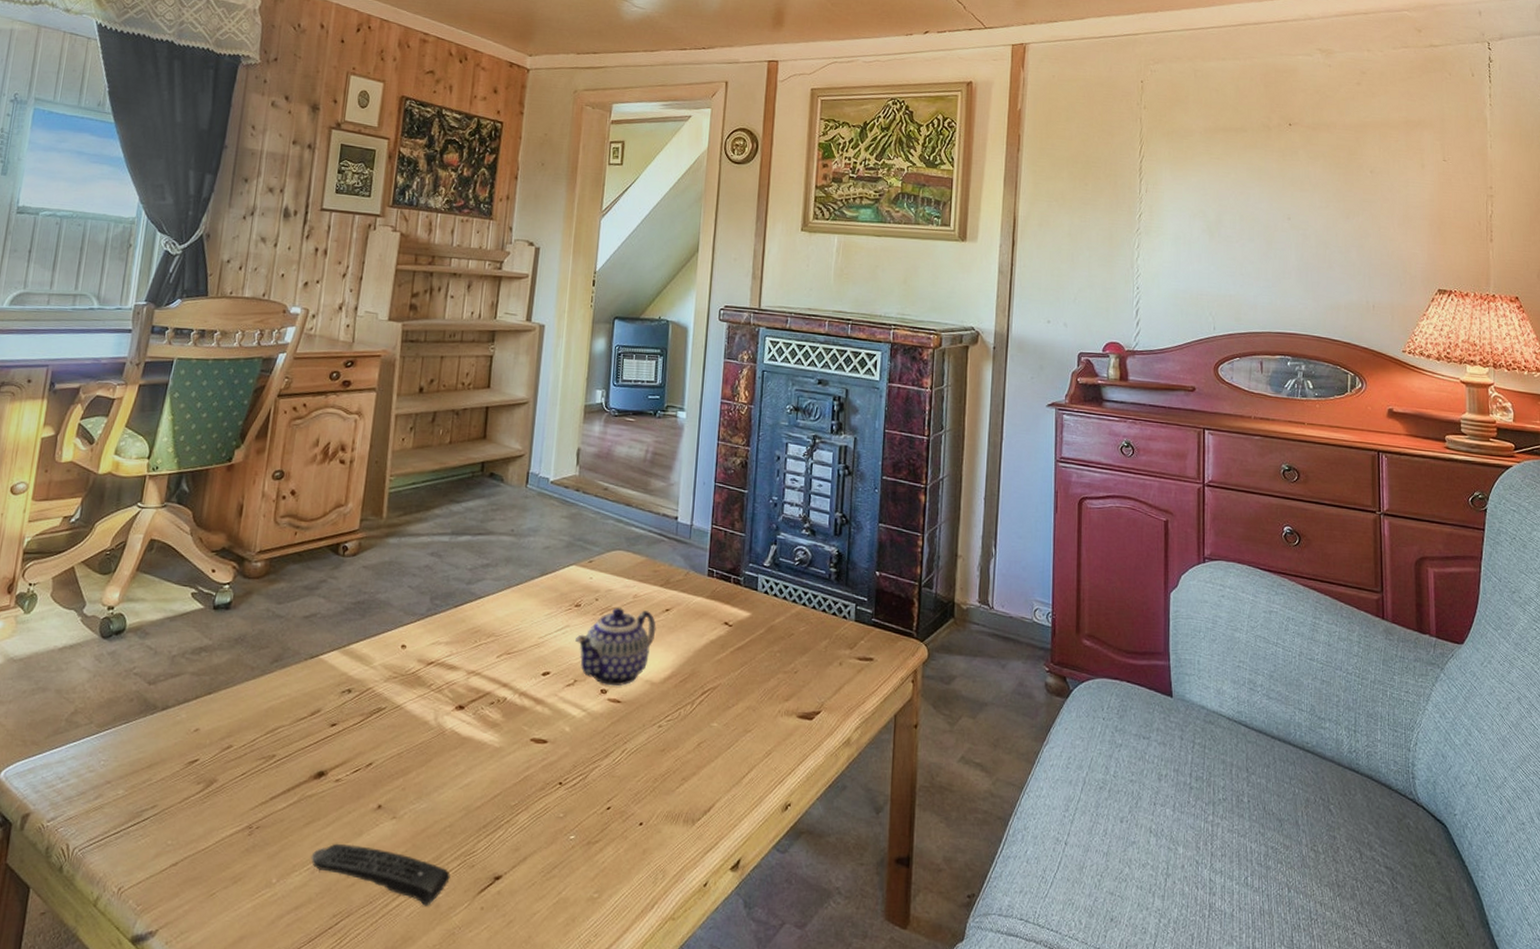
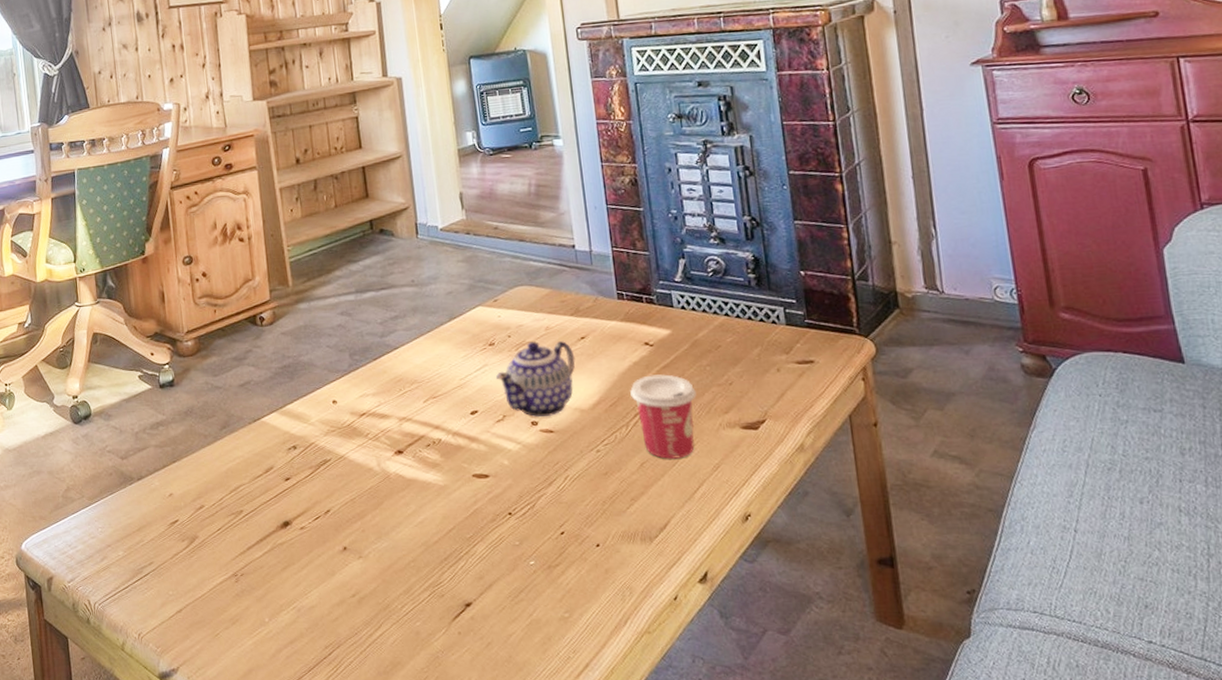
remote control: present [311,843,450,906] -> none [294,583,424,634]
cup: none [701,655,763,742] -> present [630,374,696,459]

